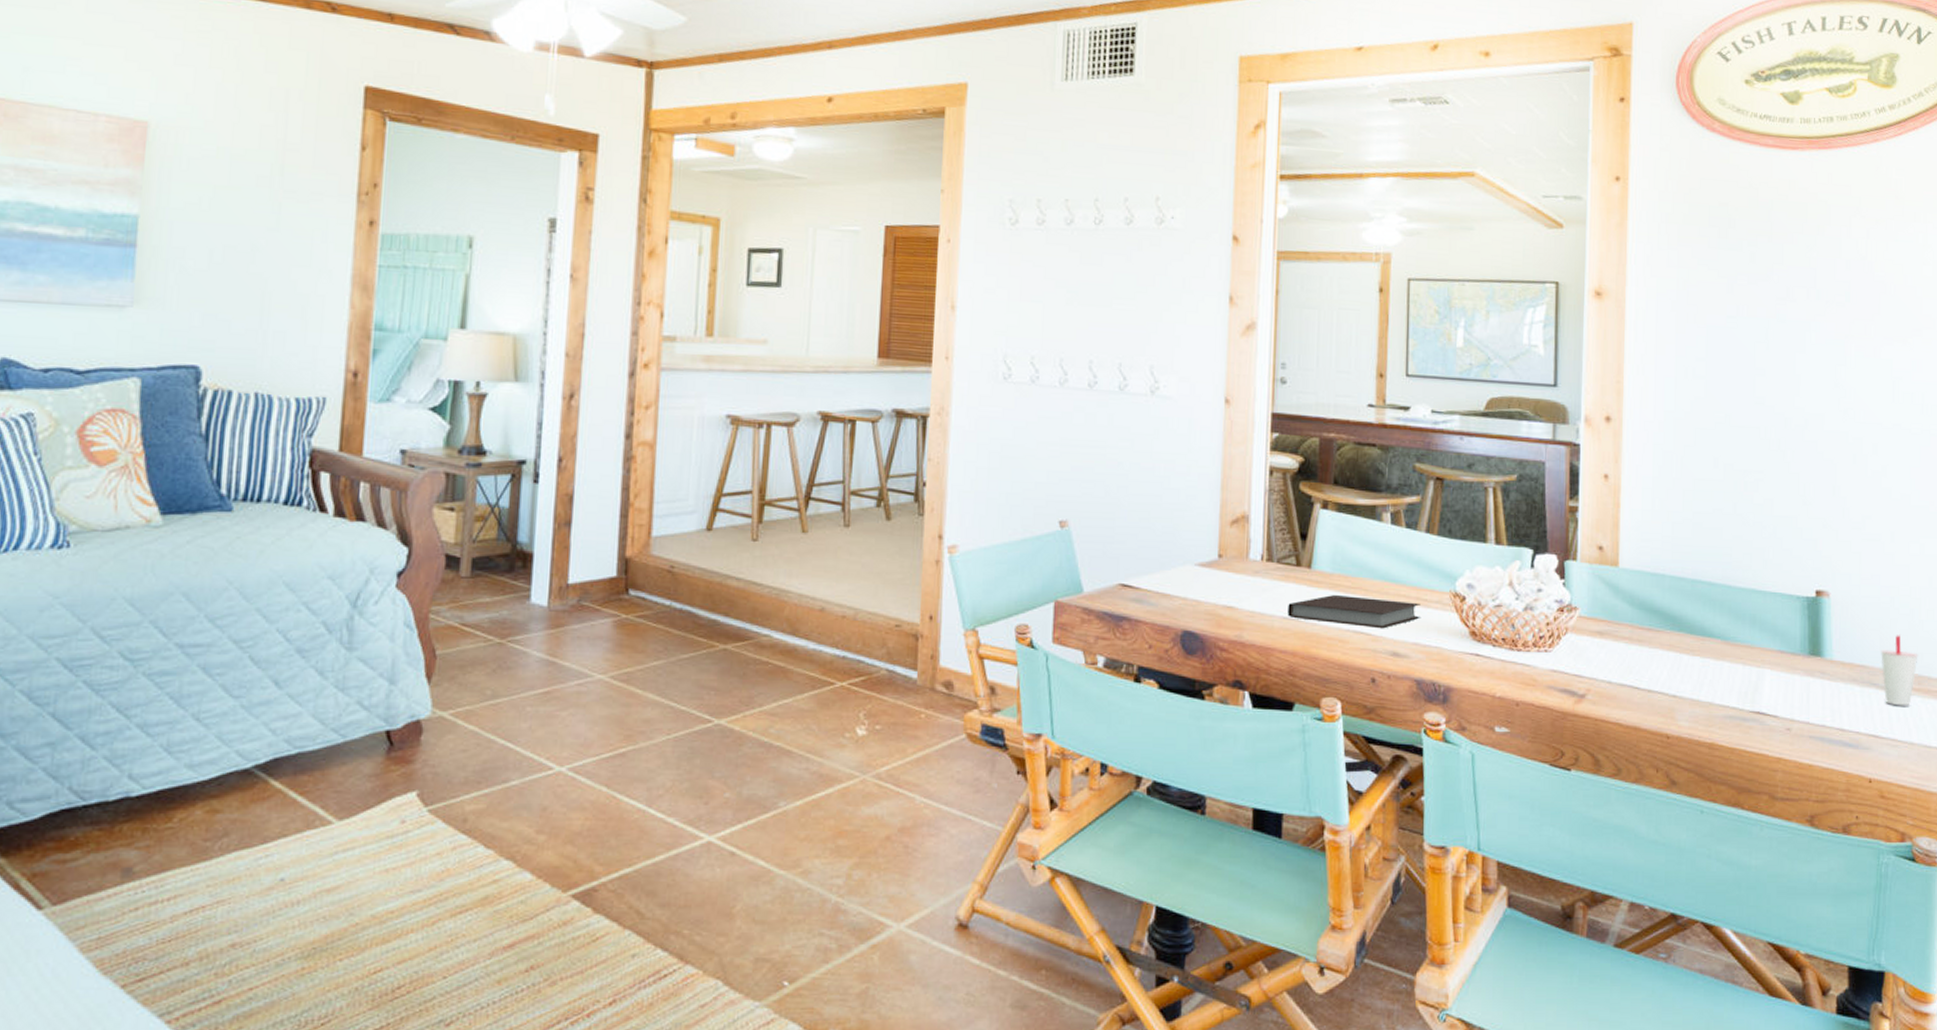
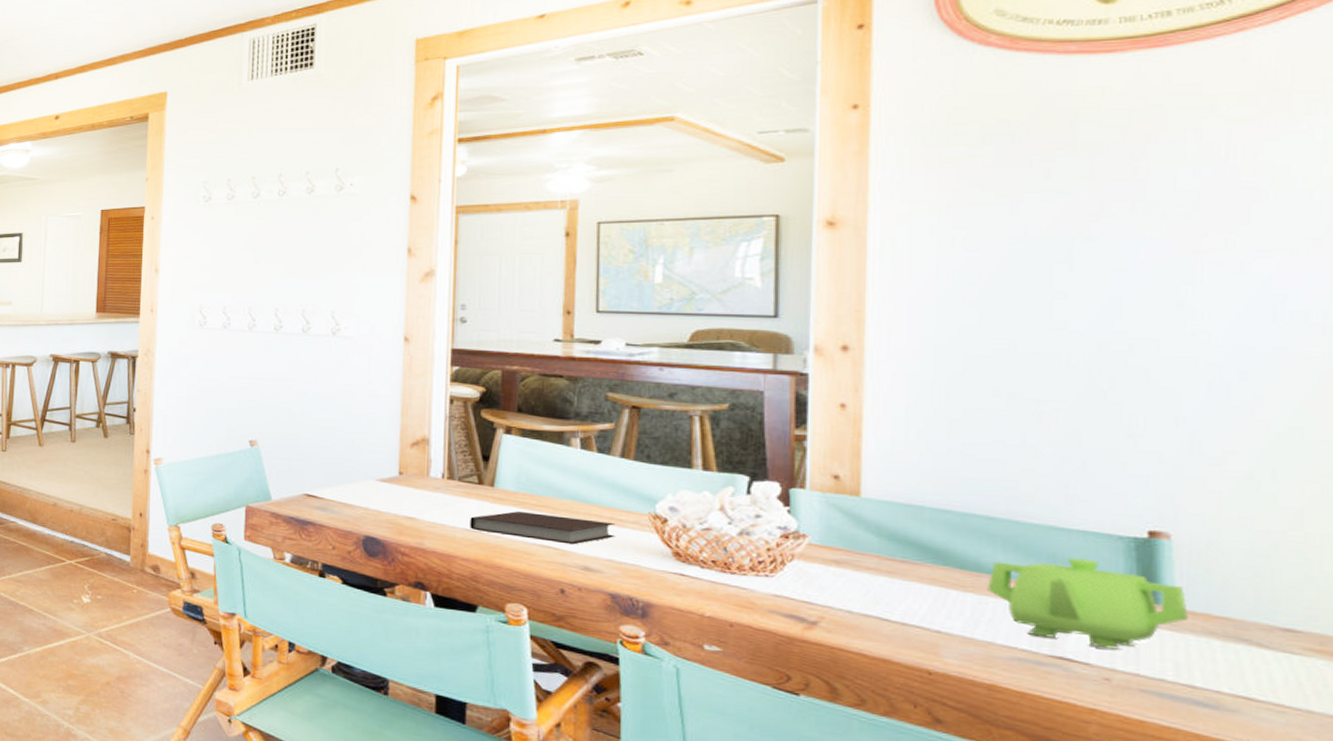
teapot: none [1709,618,1840,701] -> present [987,558,1188,650]
cup: present [1881,635,1918,706] -> none [1255,586,1320,669]

